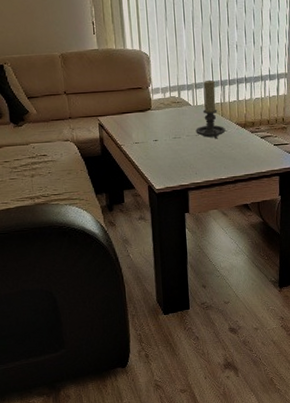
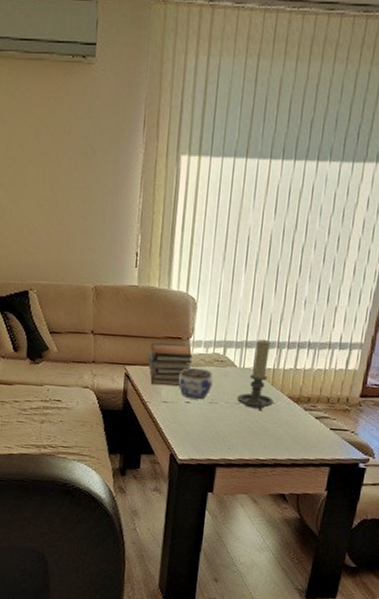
book stack: none [116,92,154,130] -> present [148,342,193,386]
jar: none [144,110,174,138] -> present [178,367,213,400]

